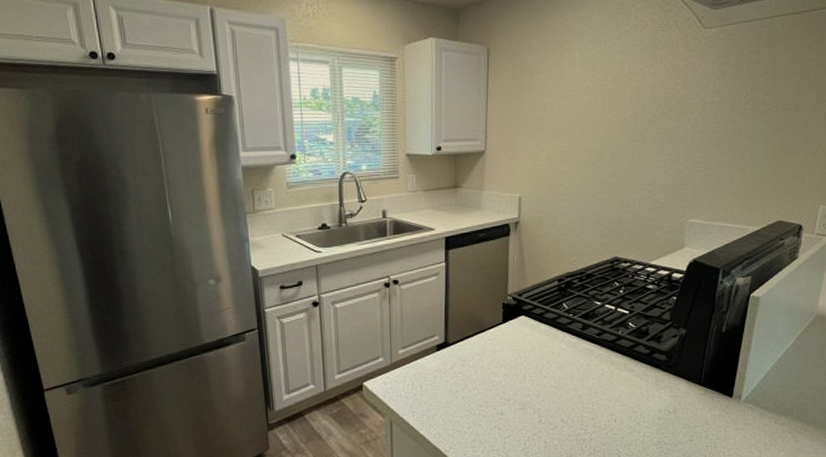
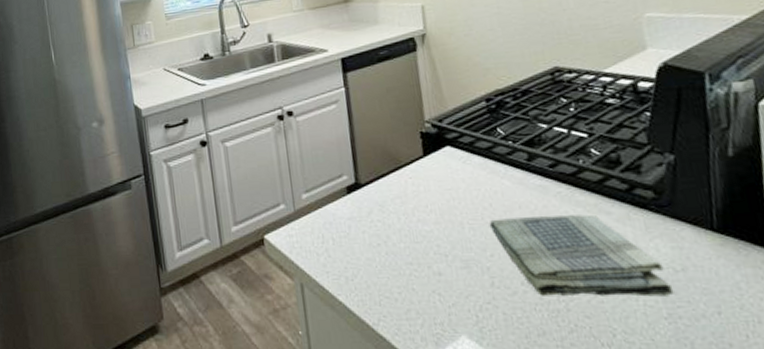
dish towel: none [545,371,665,430] -> present [489,214,674,297]

